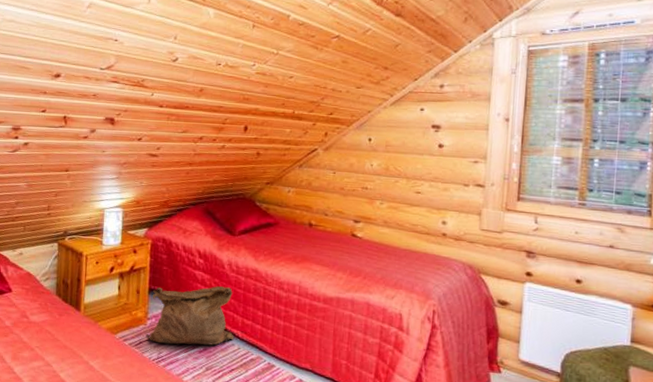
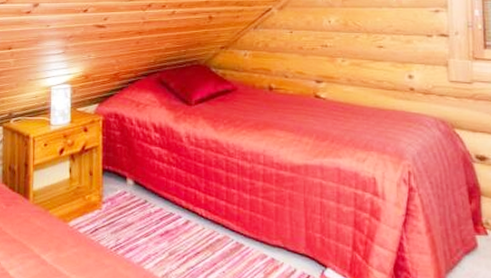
bag: present [145,285,234,346] -> none [101,160,197,230]

